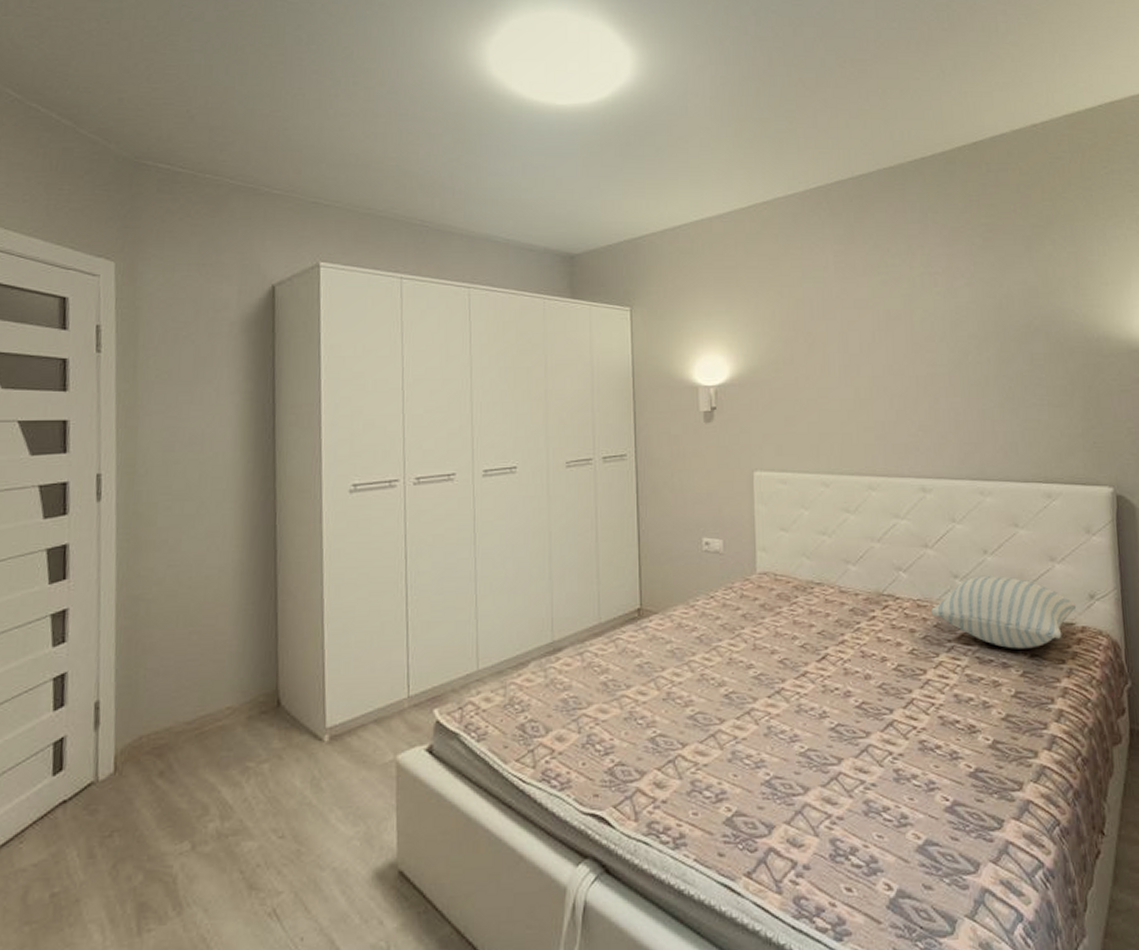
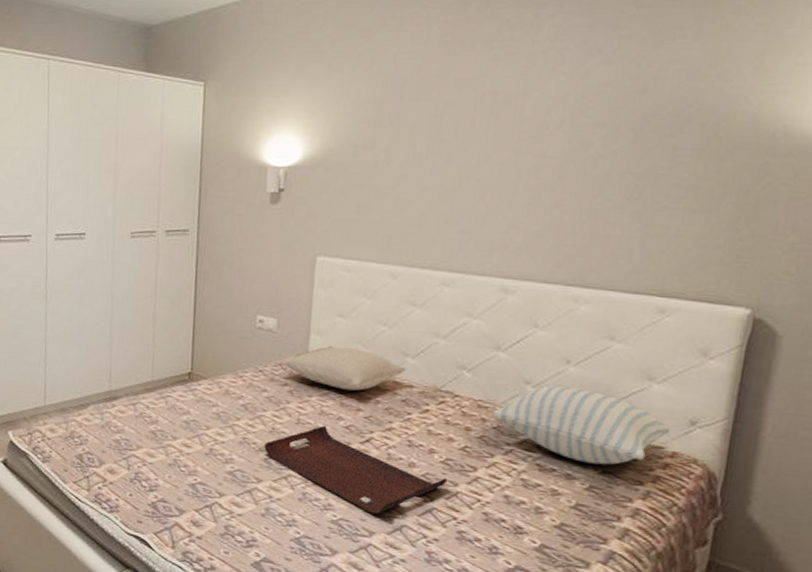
serving tray: none [723,648,903,738] -> present [264,425,448,515]
pillow: none [729,562,850,607] -> present [279,346,407,392]

